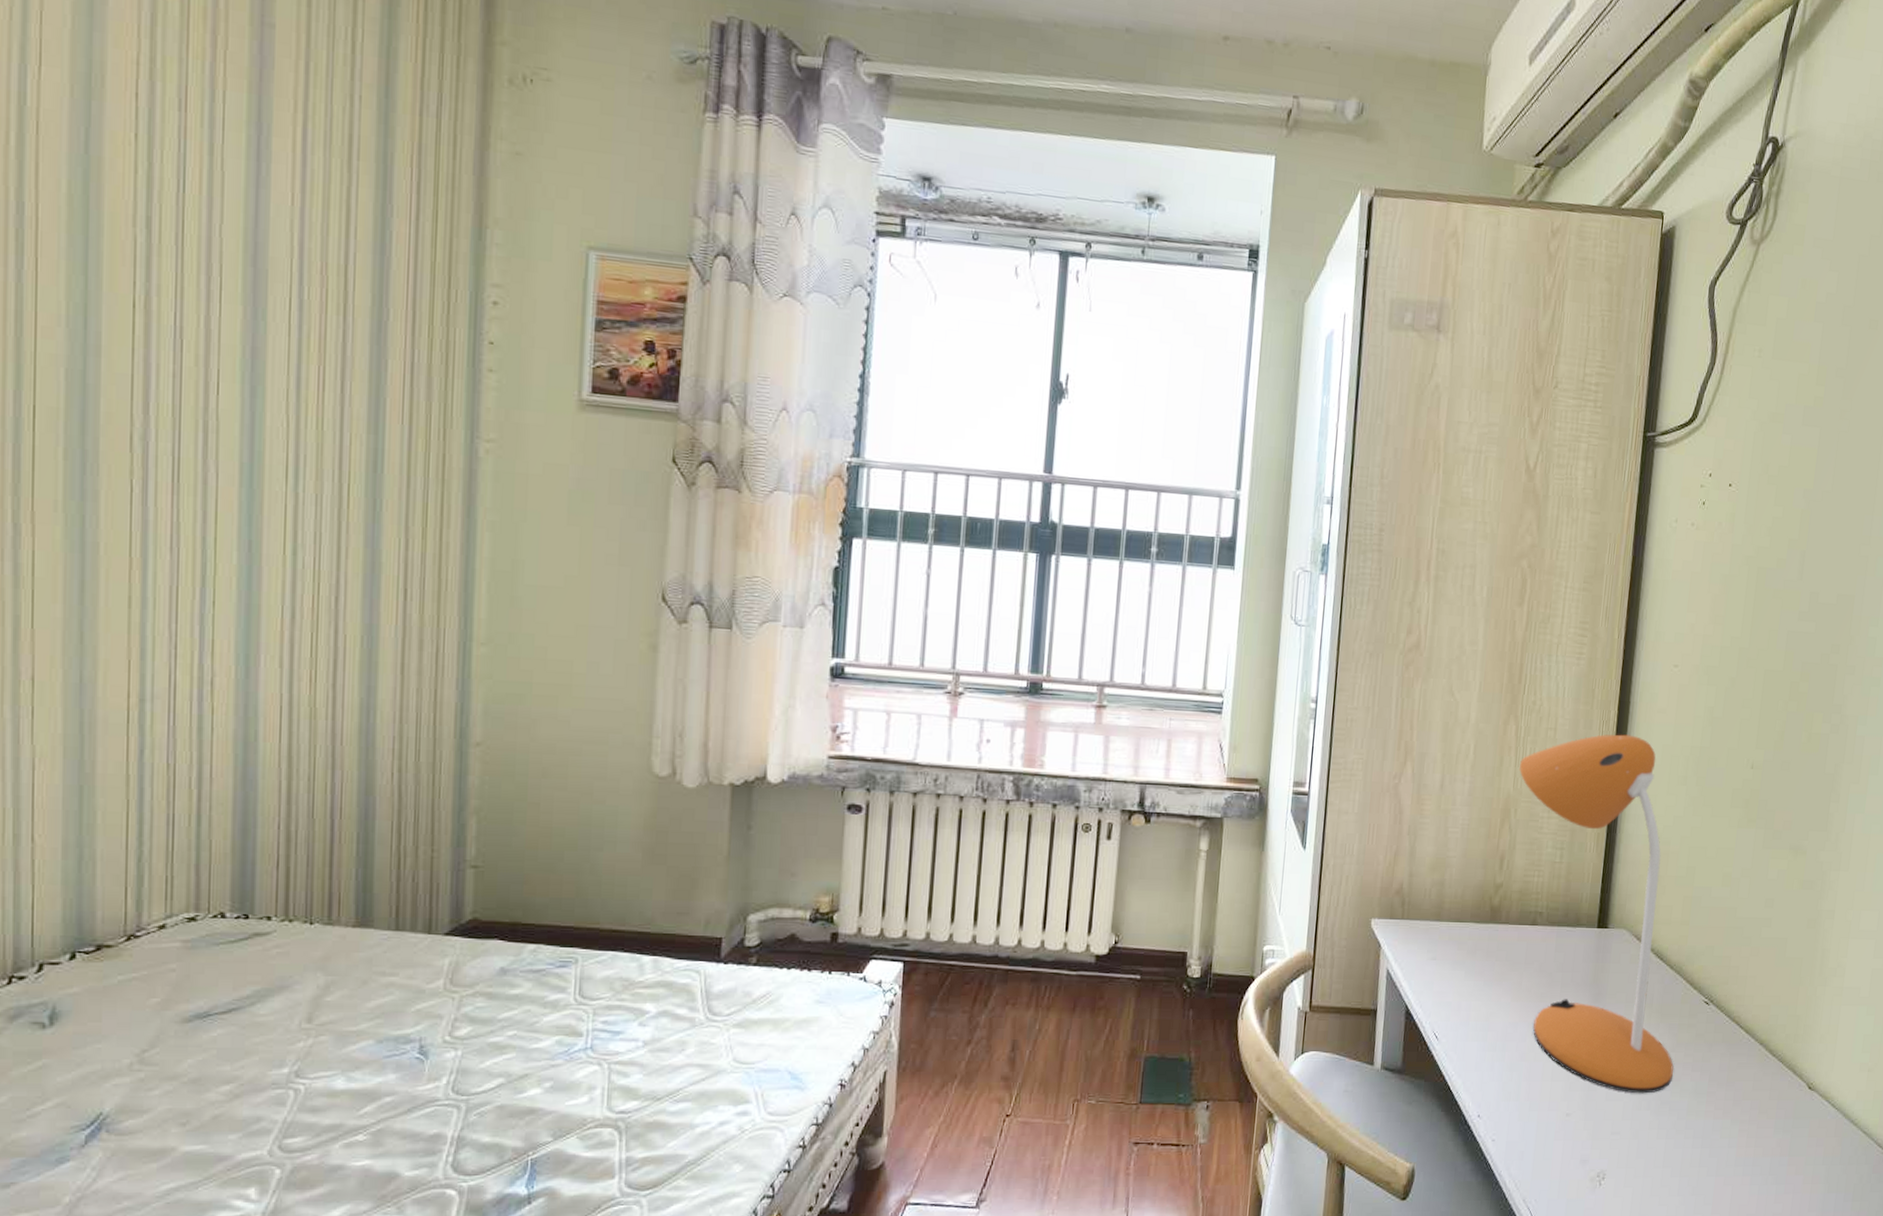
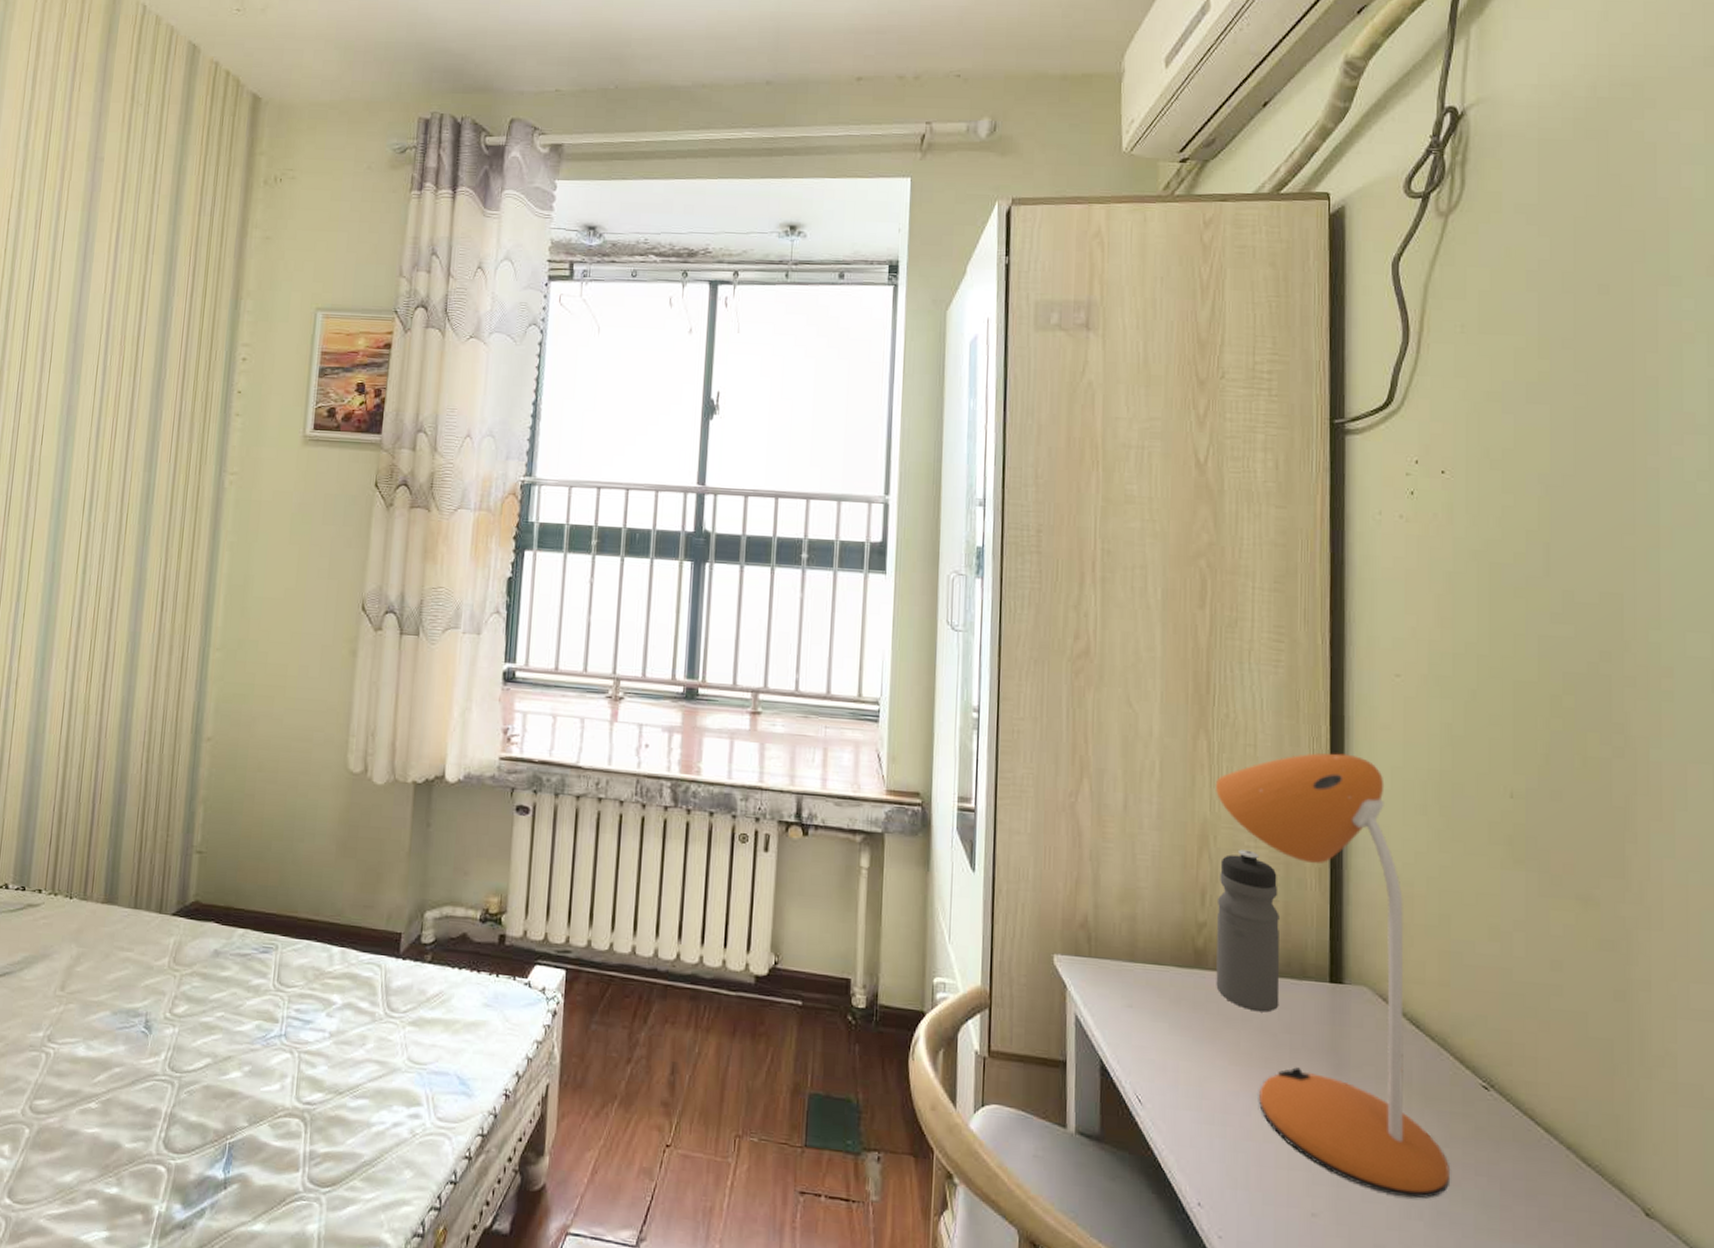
water bottle: none [1506,820,1564,956] -> present [1216,849,1280,1013]

